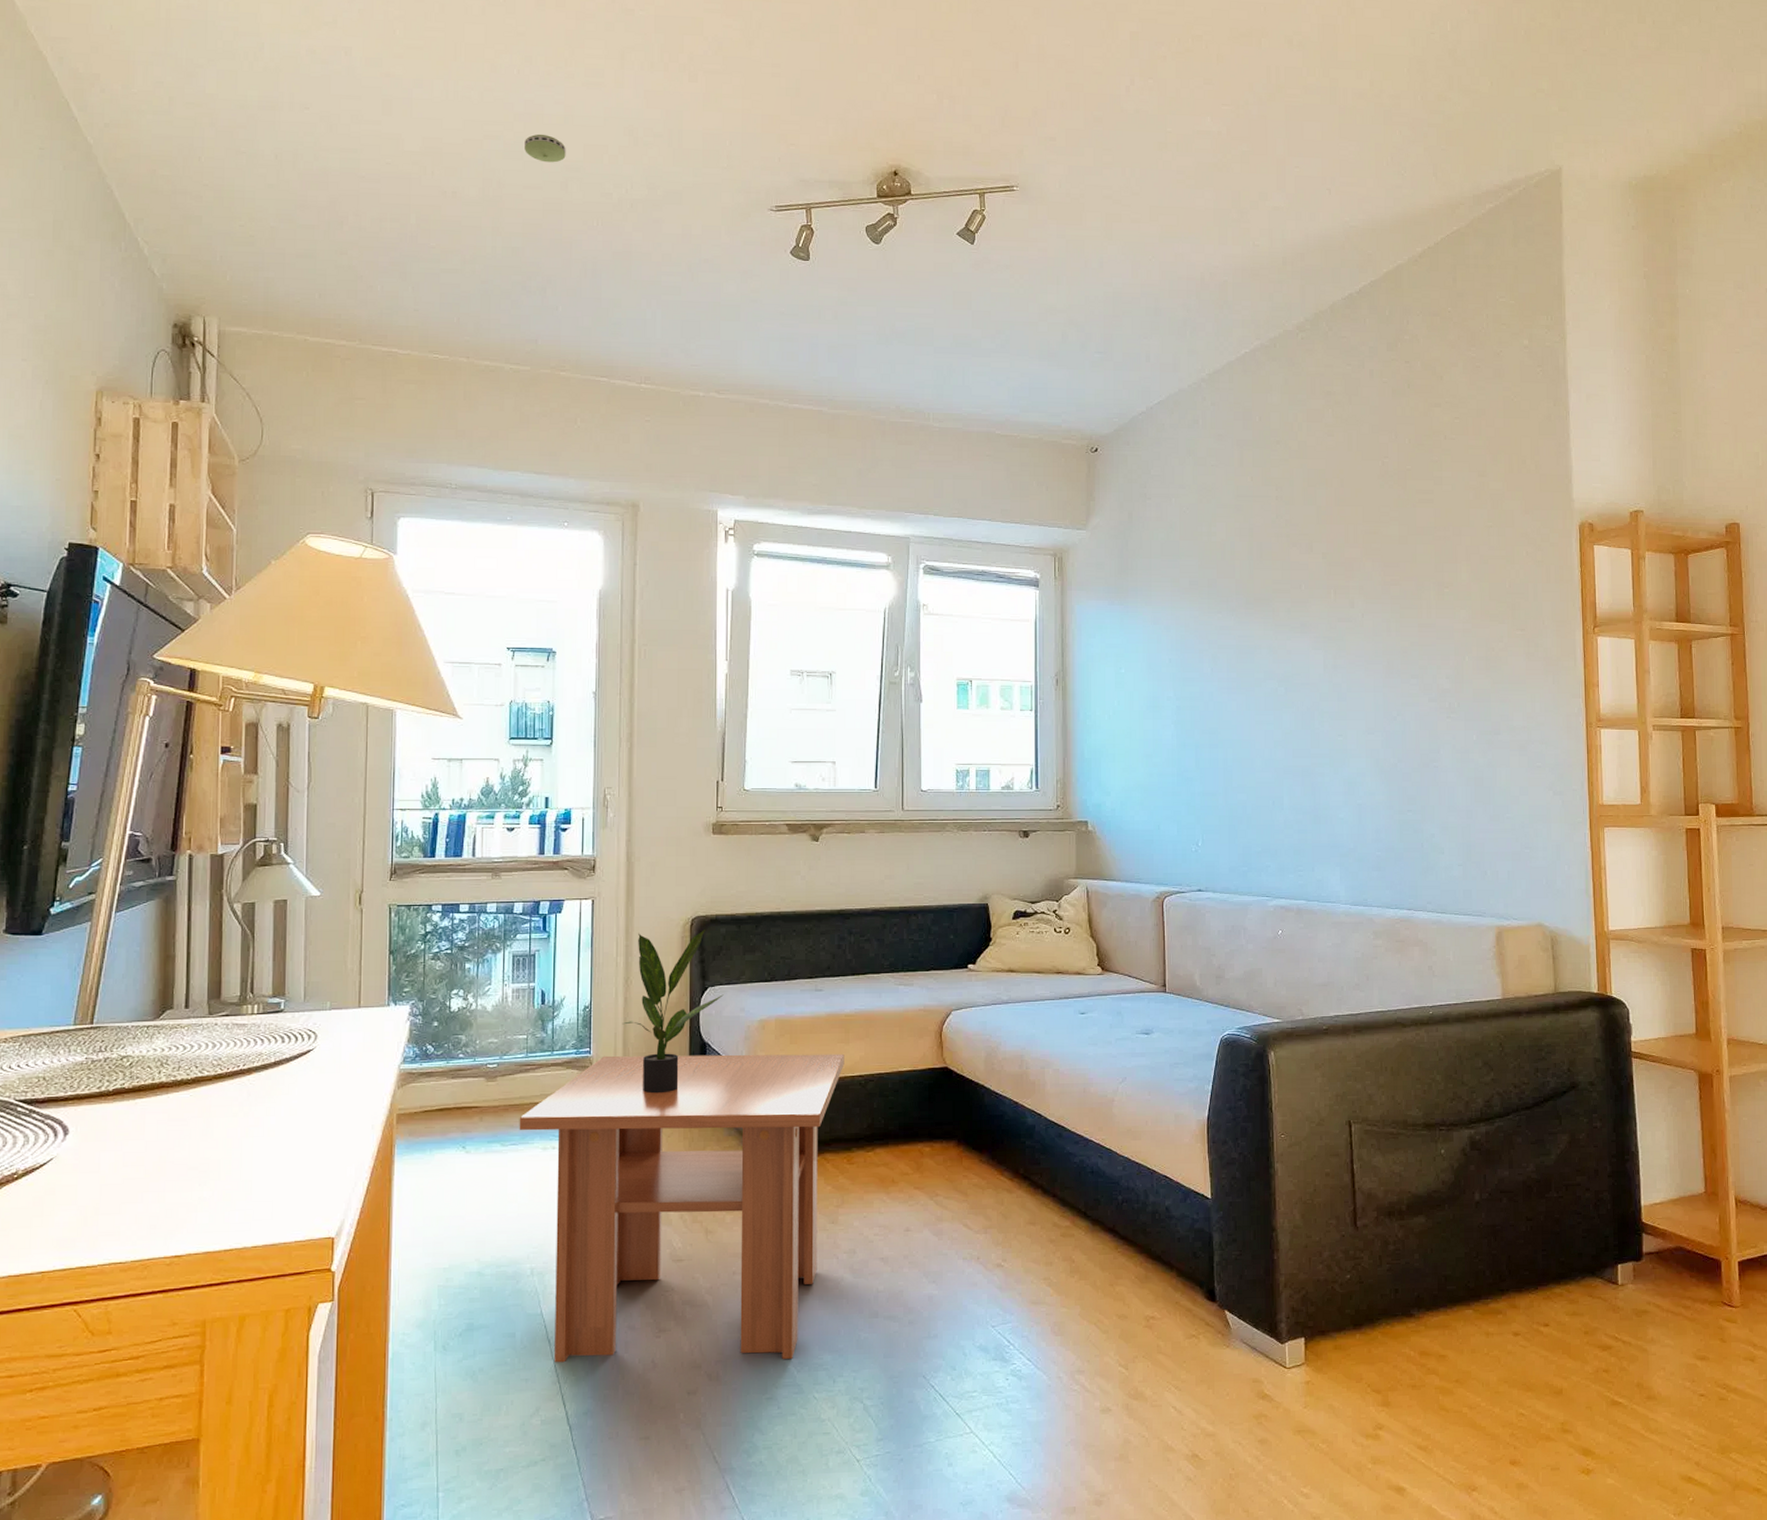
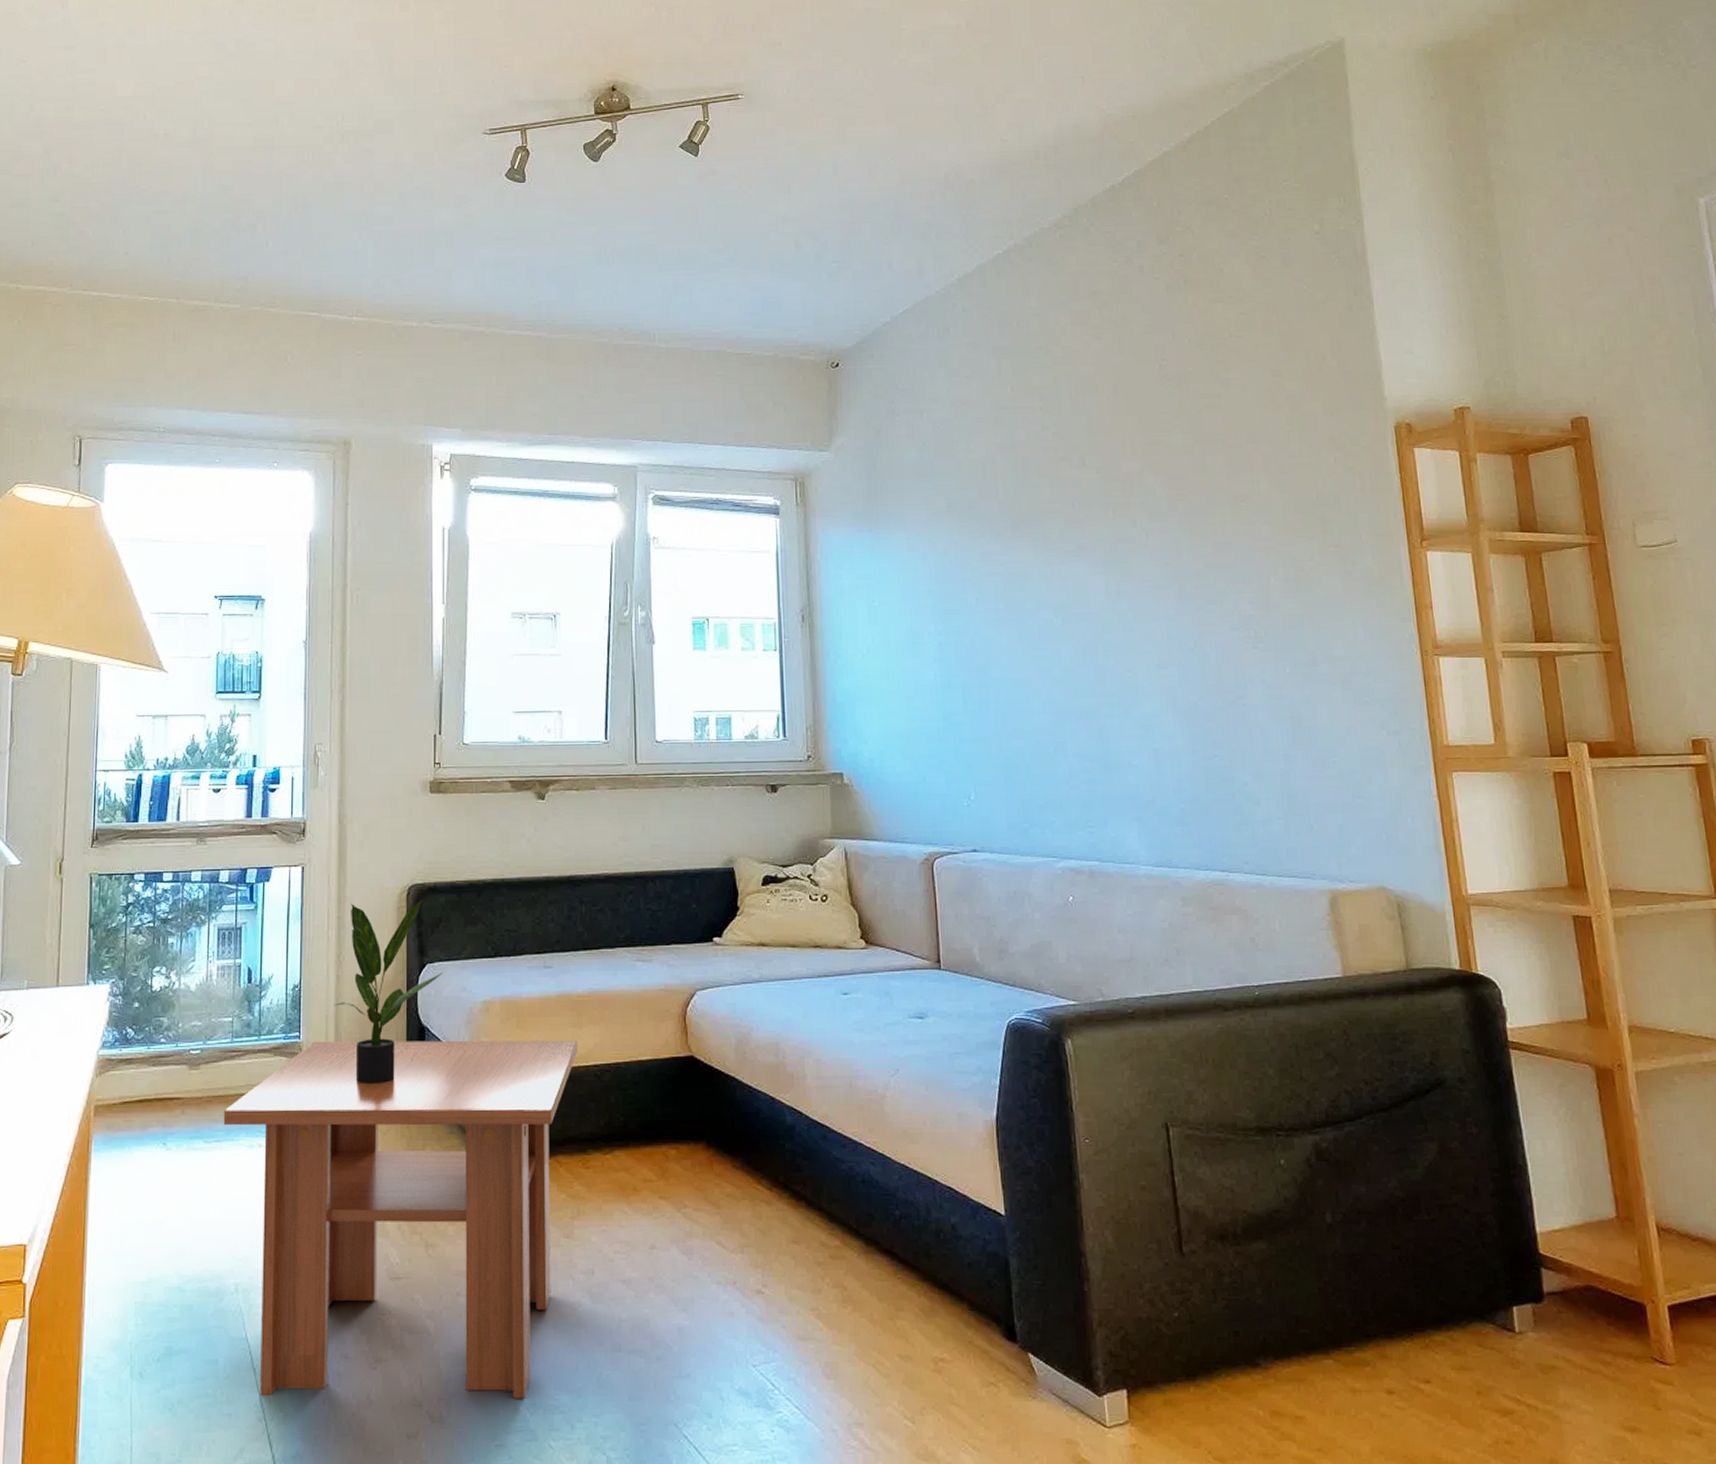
smoke detector: present [525,134,566,163] -> none [236,72,277,100]

